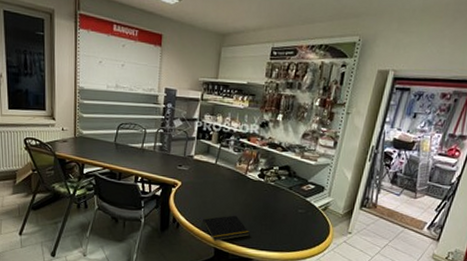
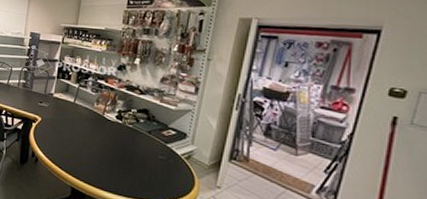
notepad: present [201,215,250,242] -> none [59,155,108,181]

